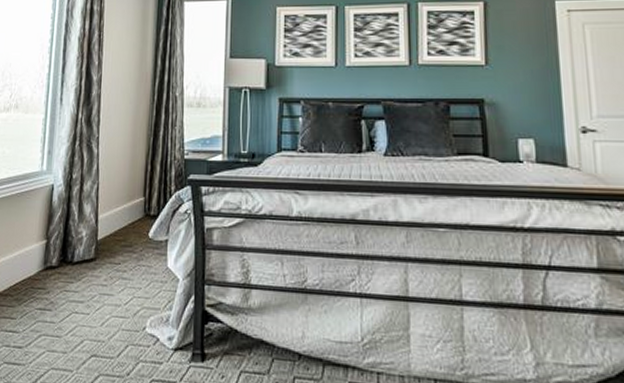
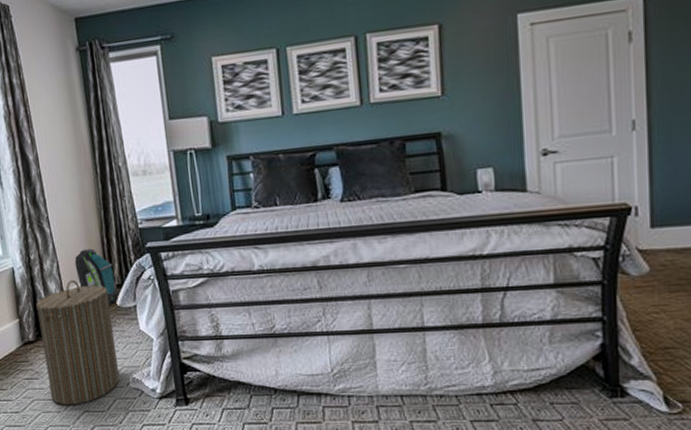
laundry hamper: none [60,204,142,347] -> present [36,279,120,405]
backpack: none [114,174,152,237] -> present [74,248,118,305]

